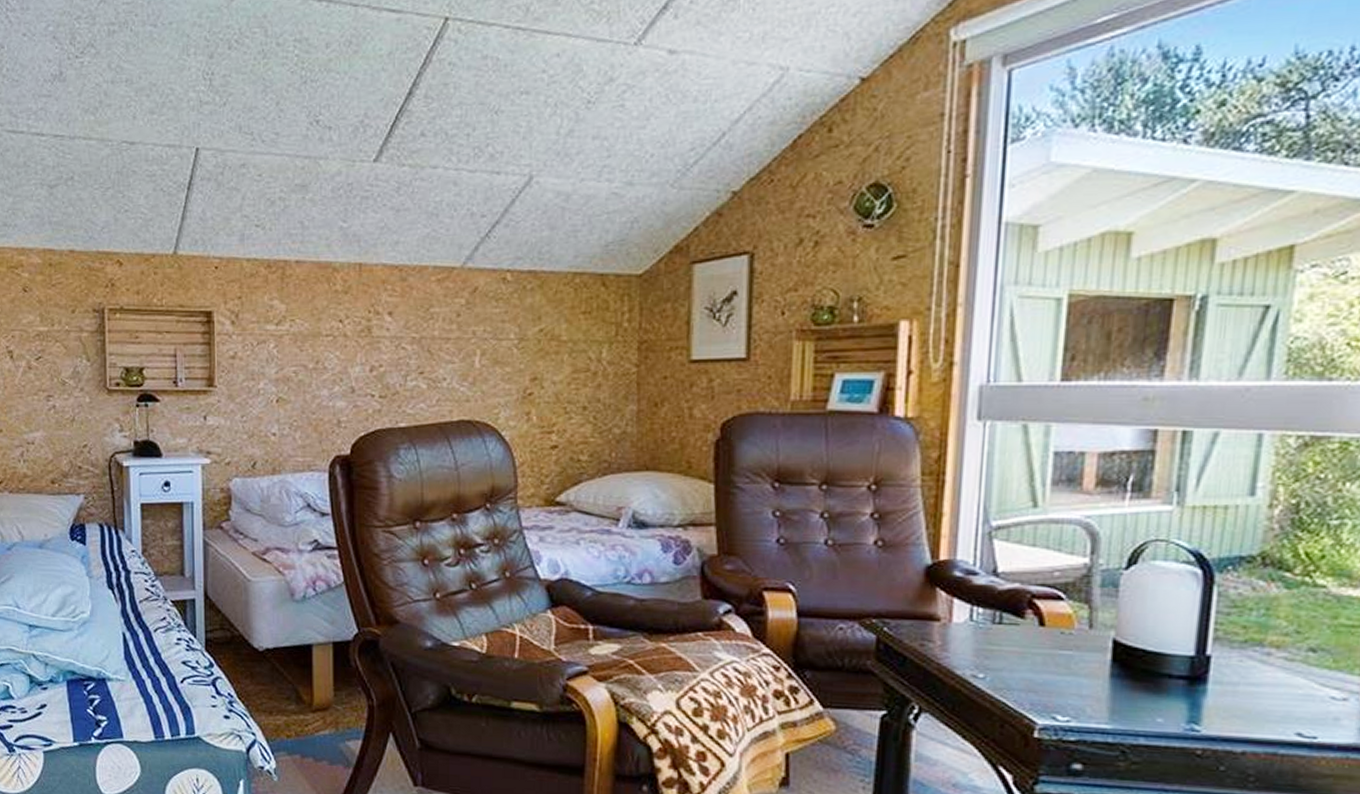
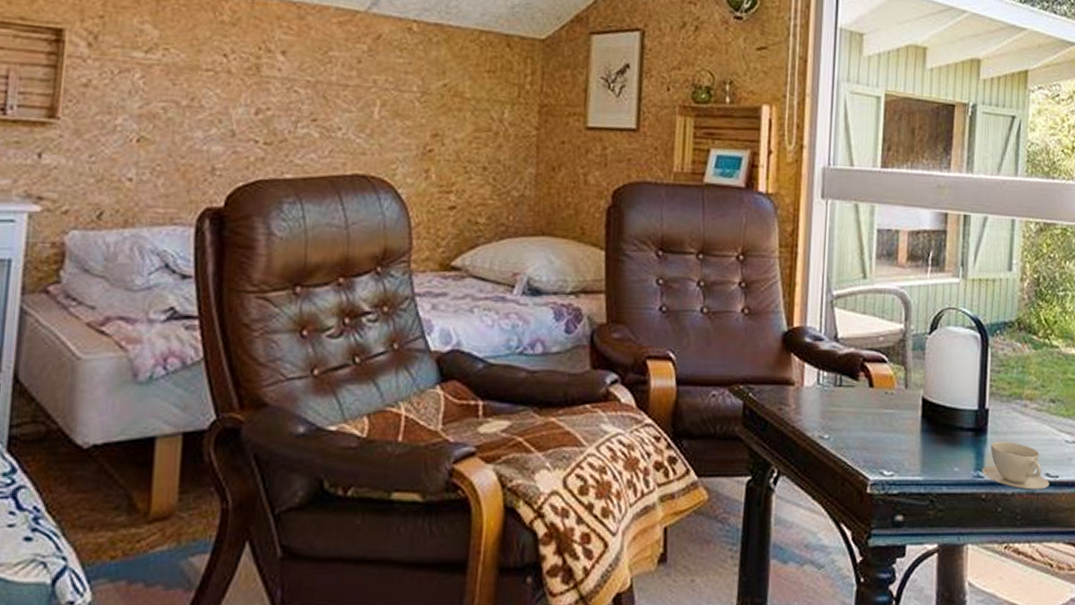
teacup: none [1198,693,1302,751] -> present [982,442,1049,490]

